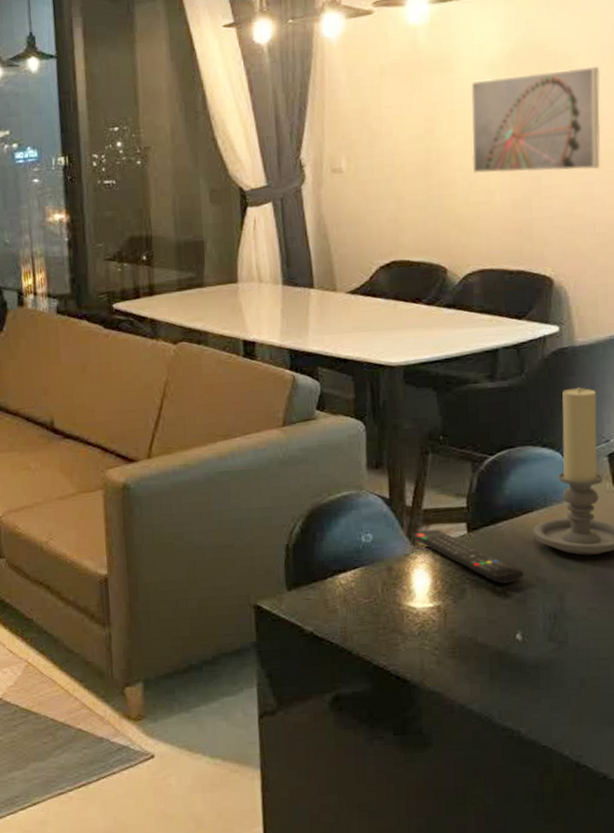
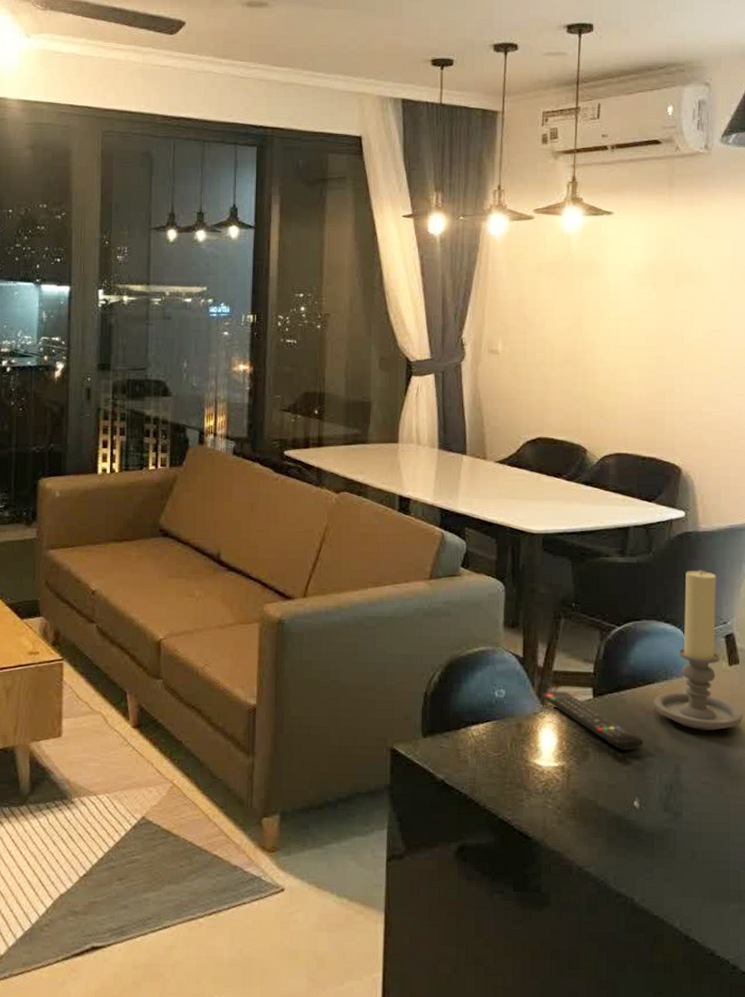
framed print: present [470,66,601,174] -> none [613,283,729,373]

